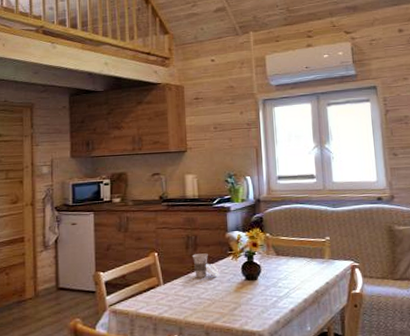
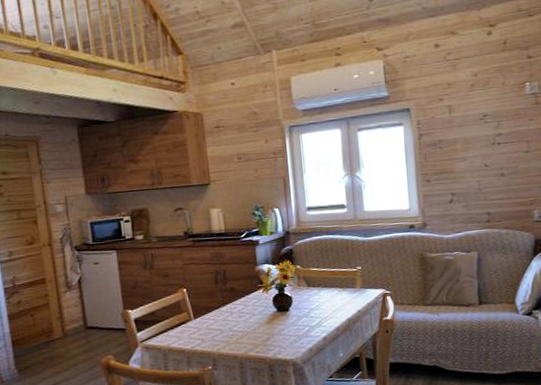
cup: present [192,253,219,278] -> none [221,287,251,312]

